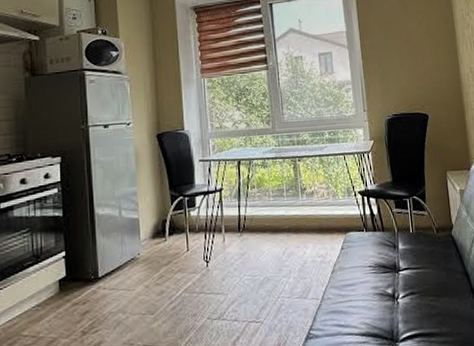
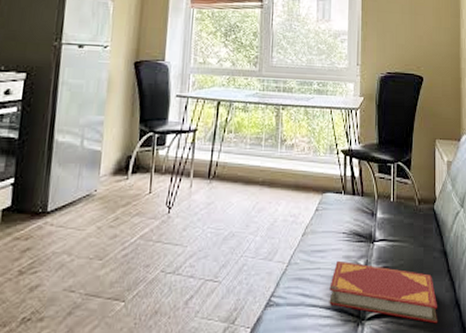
hardback book: none [362,291,466,338] -> present [329,260,437,324]

